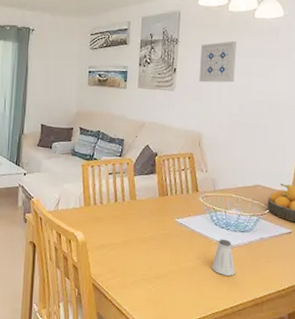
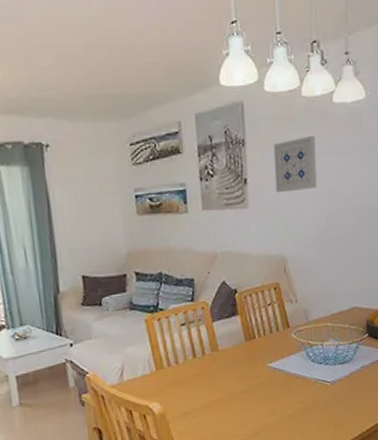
saltshaker: present [212,239,236,276] -> none [313,375,339,416]

